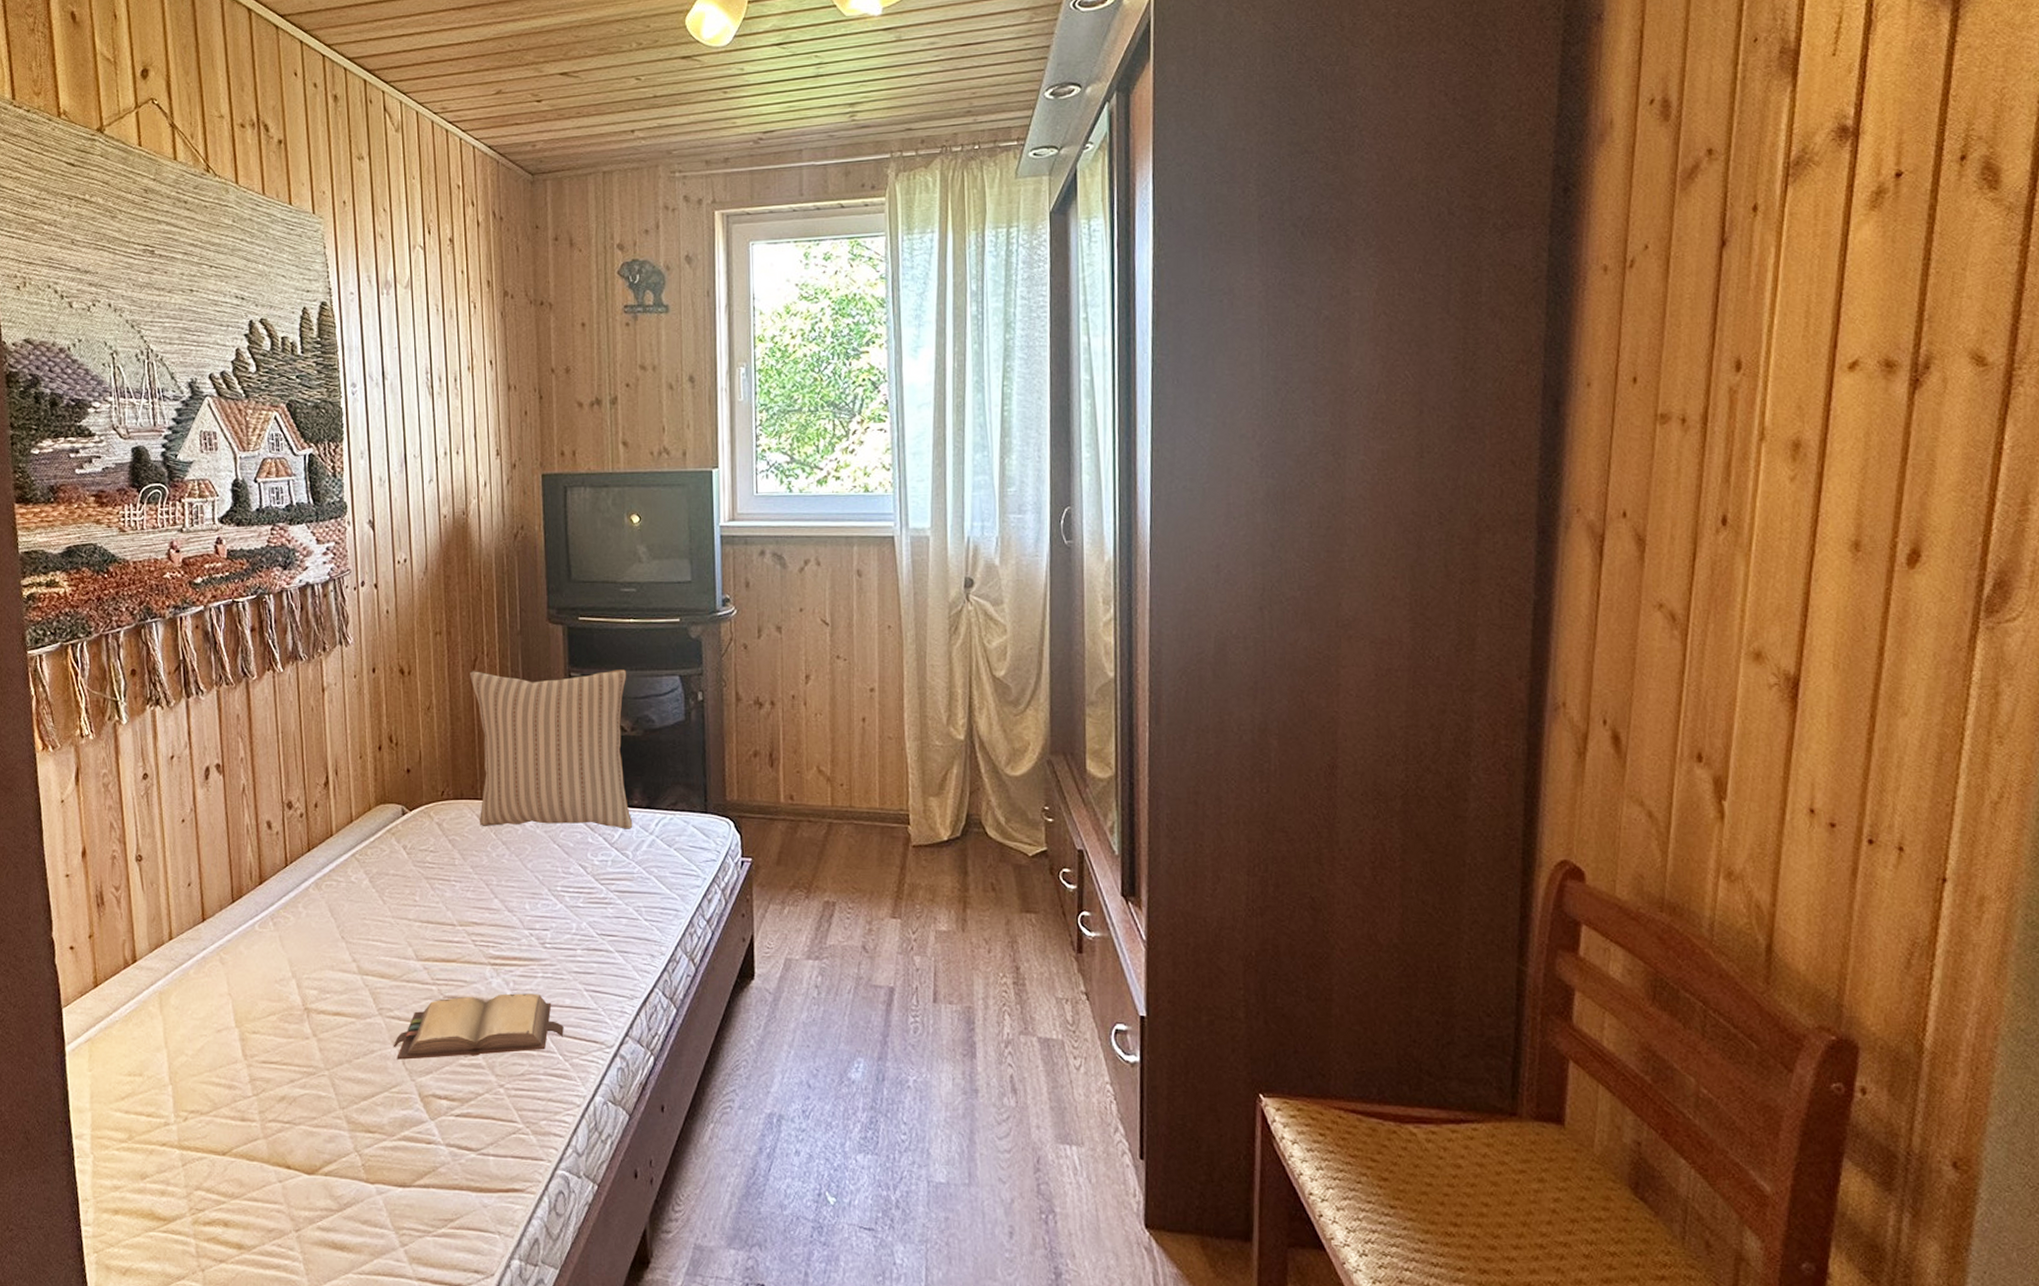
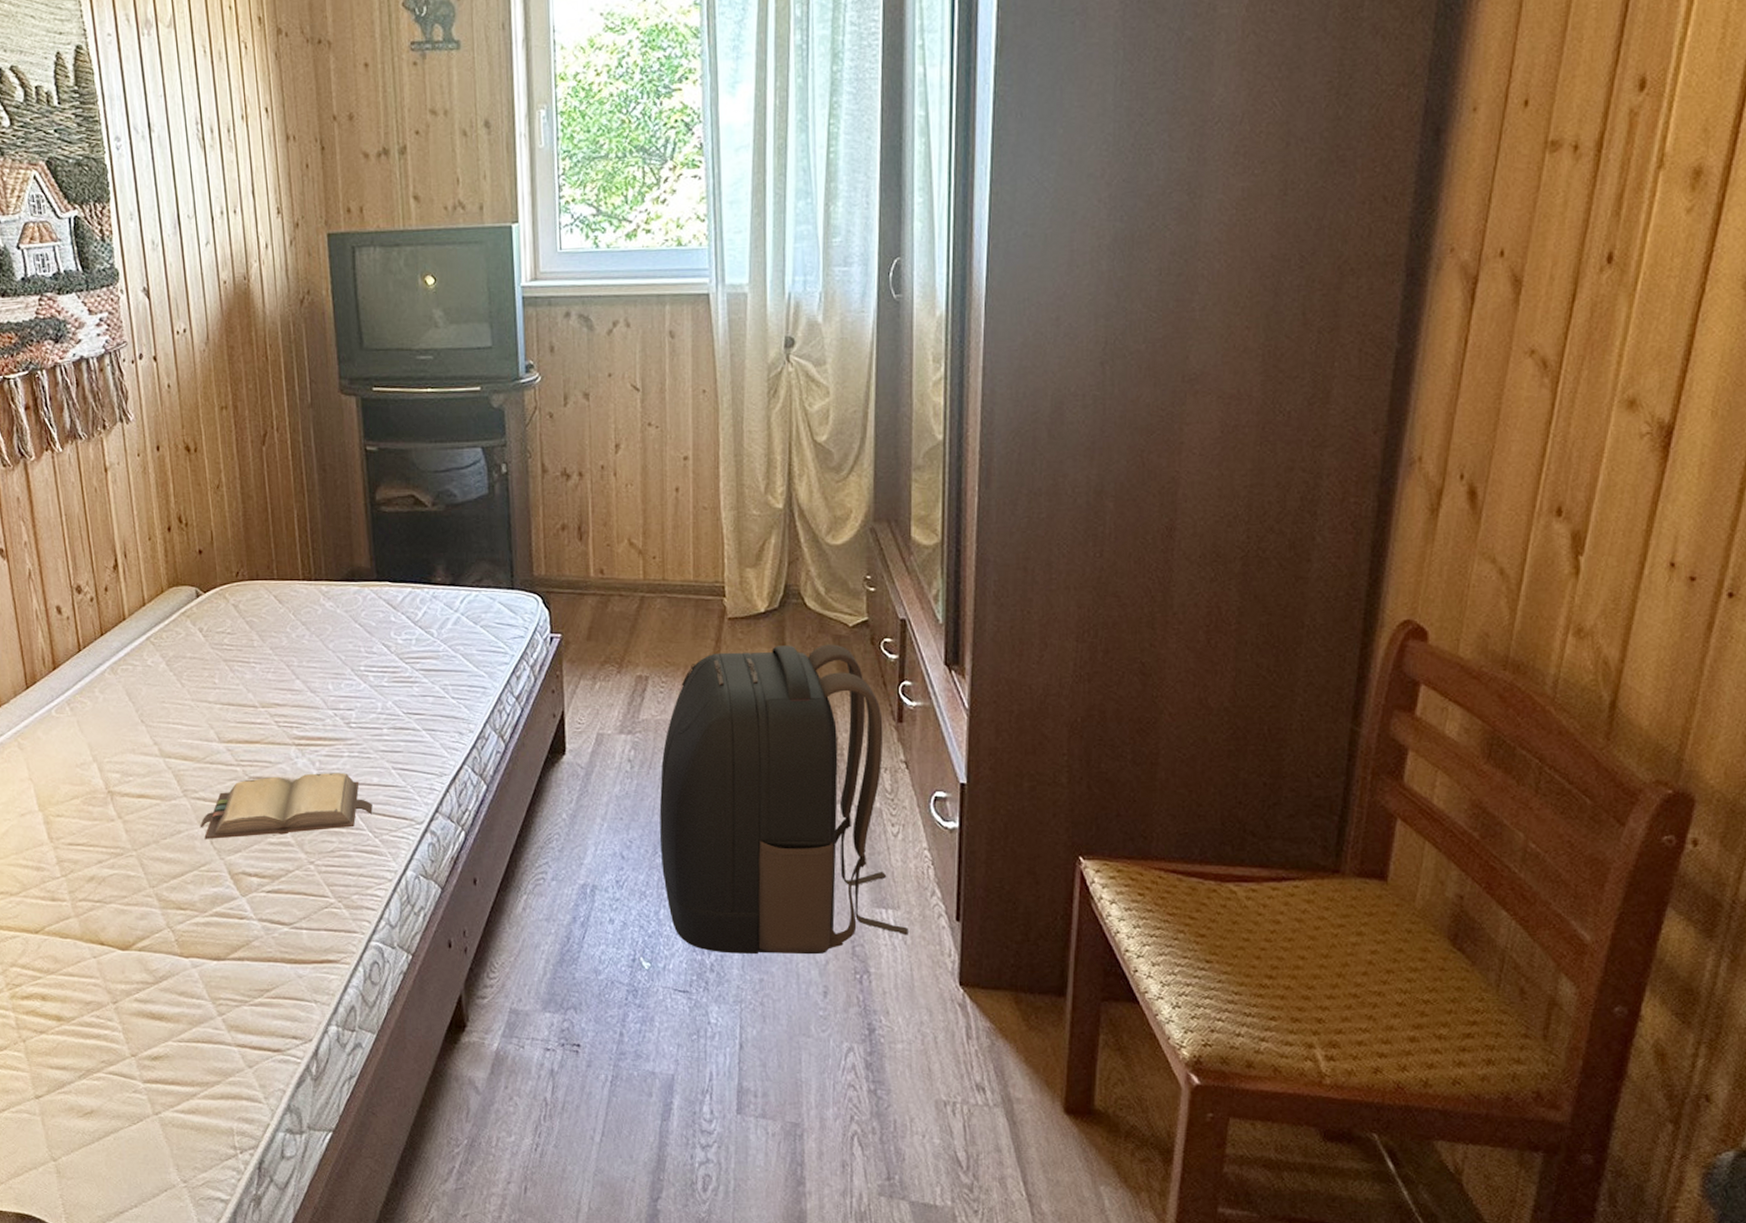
pillow: present [470,669,633,829] -> none [260,442,437,607]
backpack: none [845,873,1093,1192] -> present [659,644,908,955]

